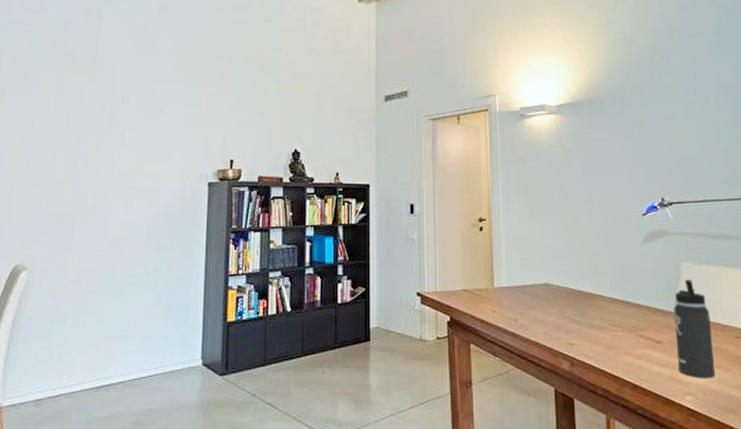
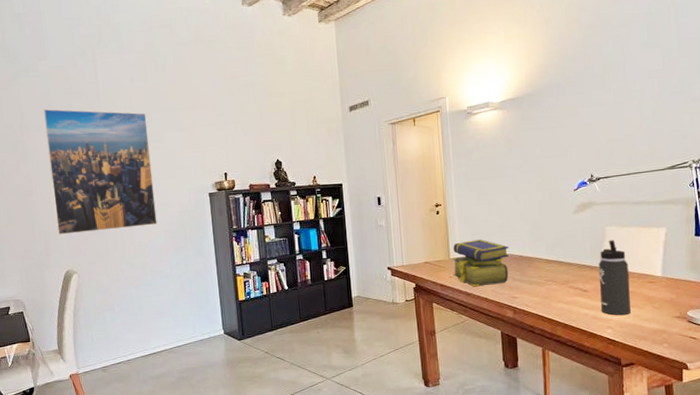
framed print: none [13,69,148,219] -> present [44,109,157,235]
stack of books: none [496,266,565,327] -> present [452,239,509,287]

